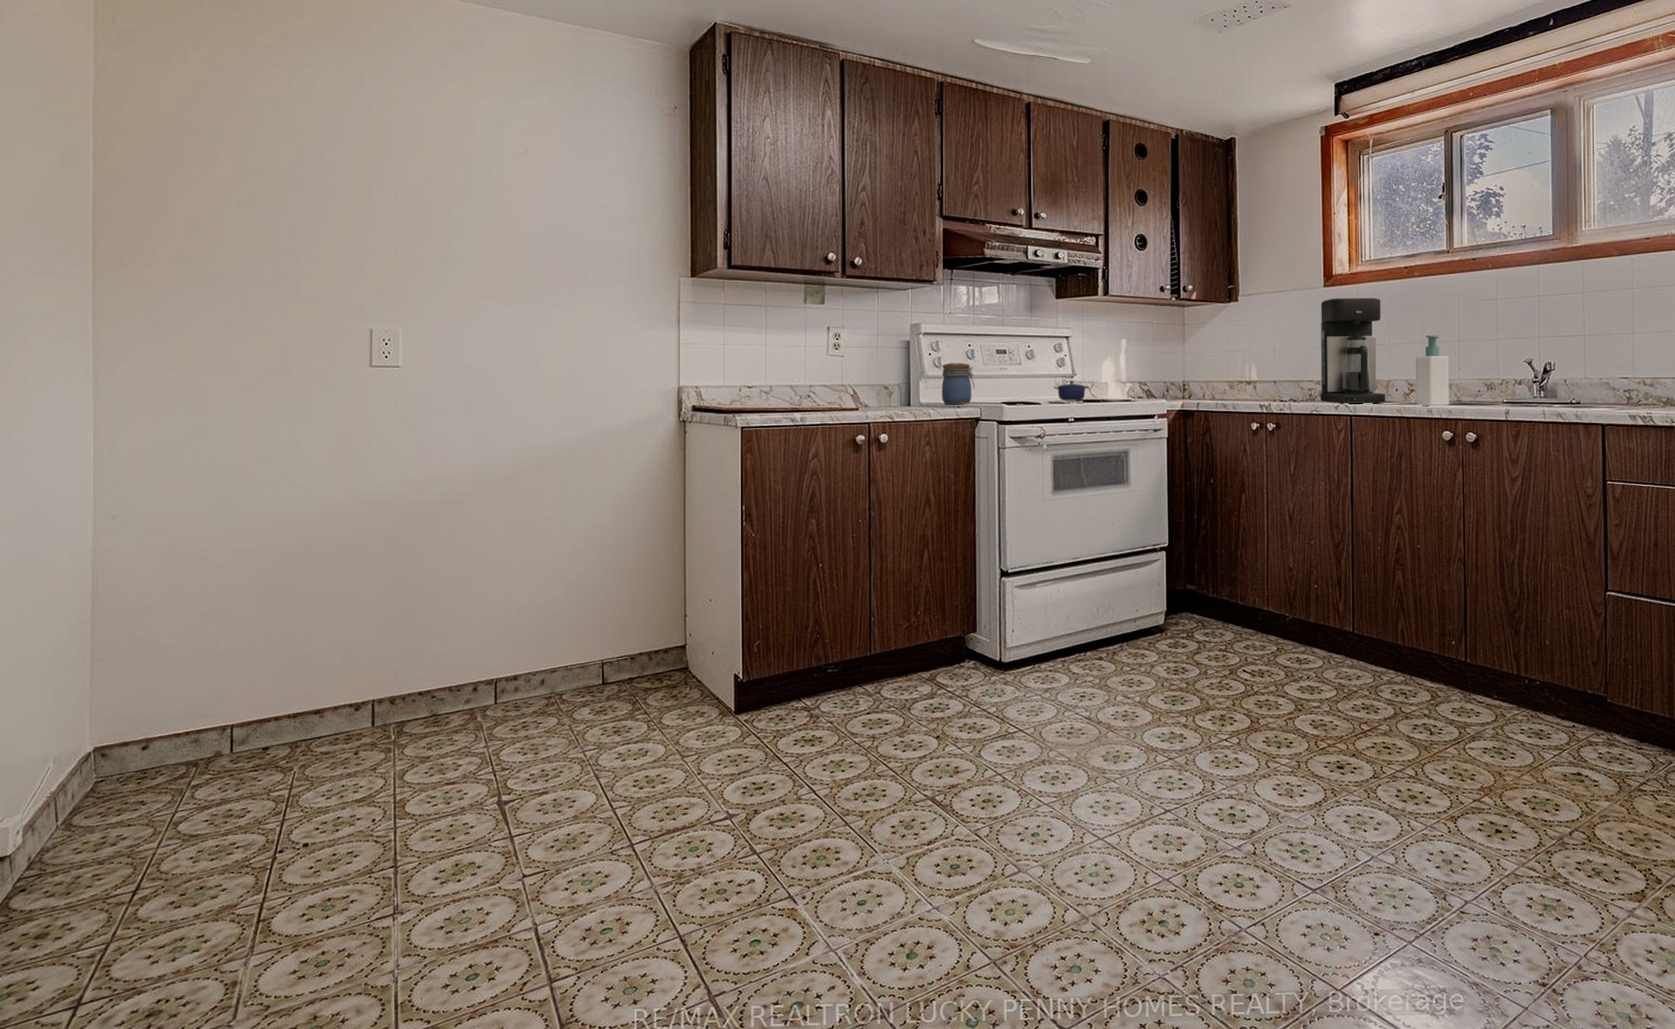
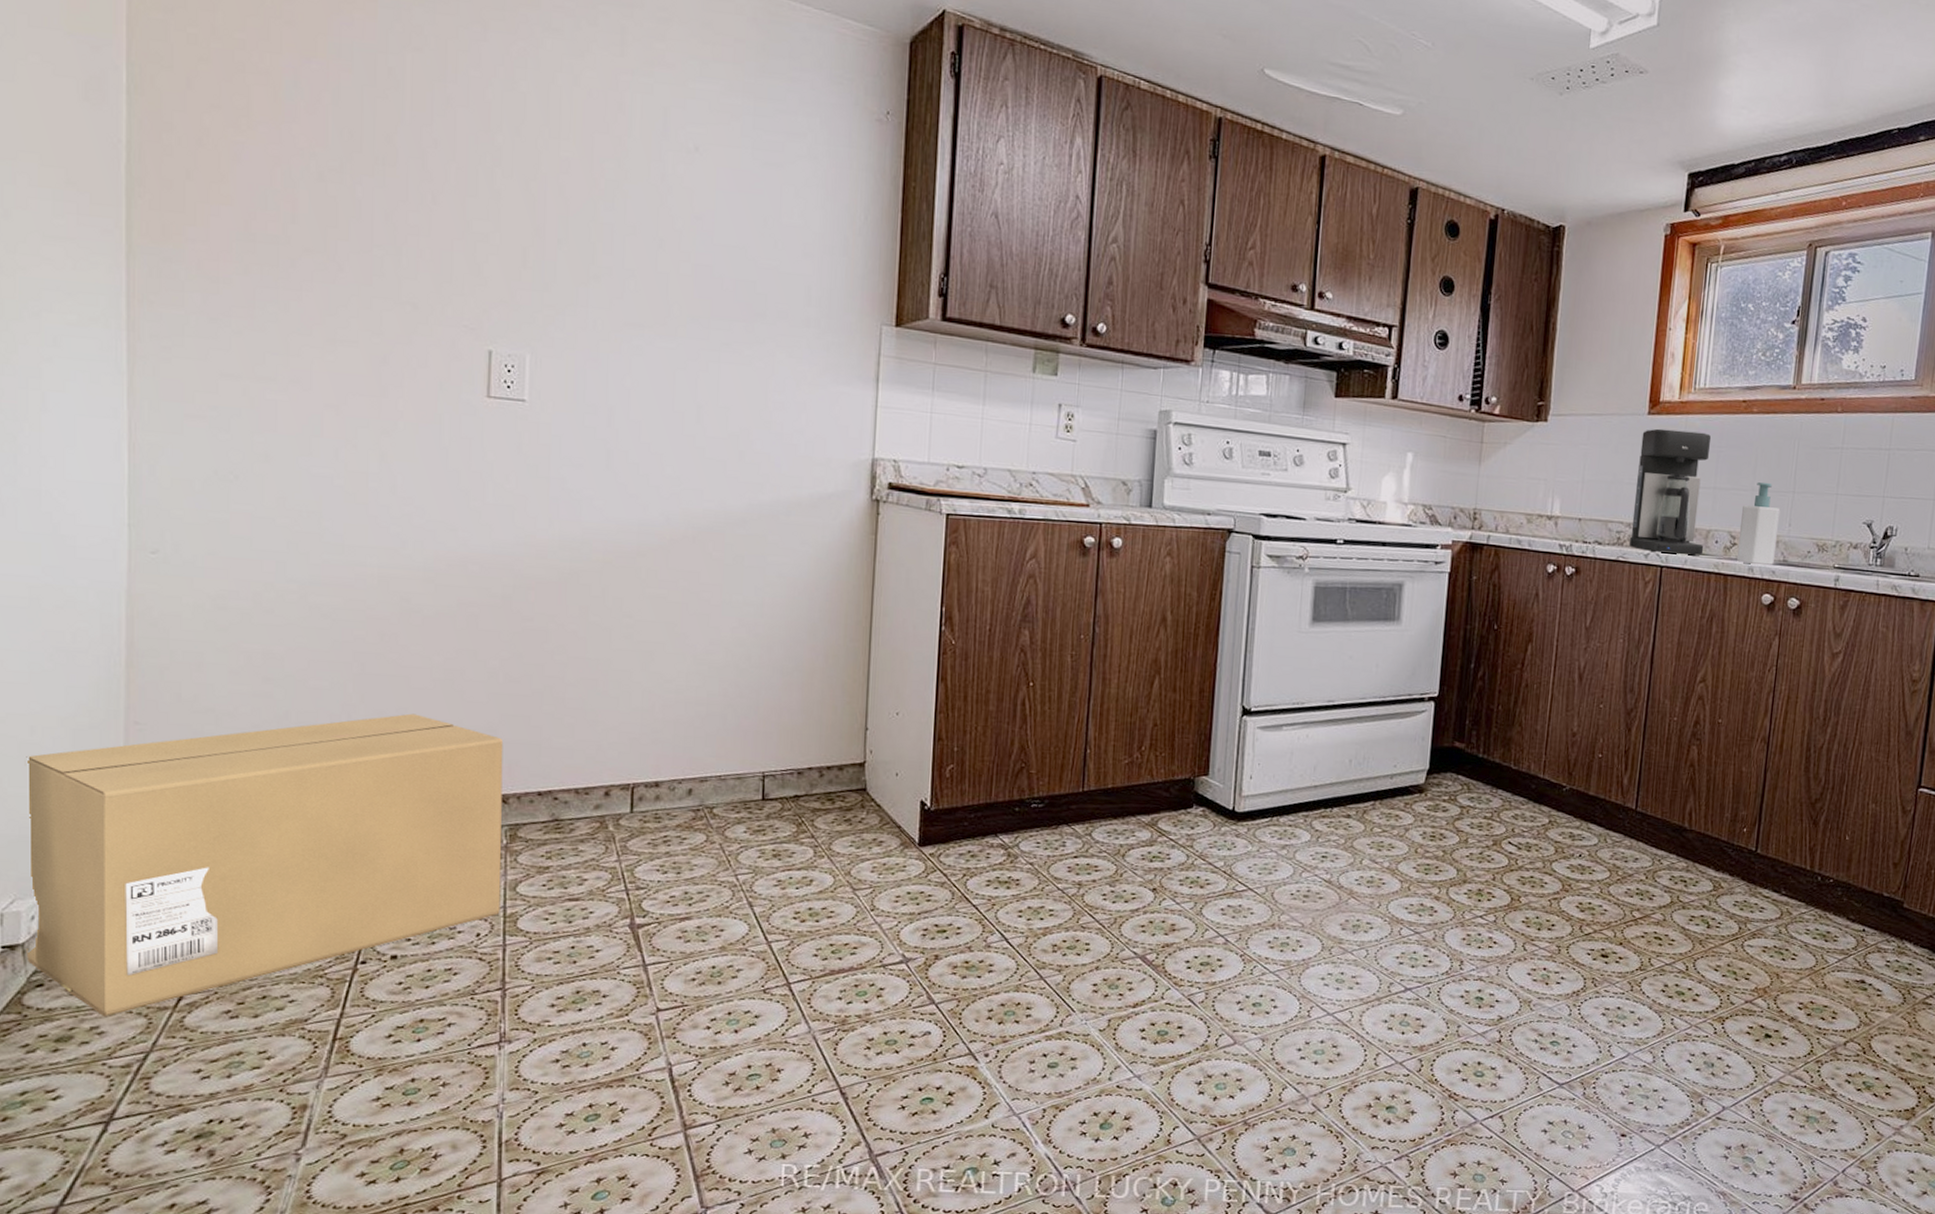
box: none [13,634,391,914] -> present [24,713,504,1016]
jar: present [941,362,975,405] -> none [1189,461,1230,512]
cooking pot: present [1053,380,1089,401] -> none [1322,495,1365,521]

